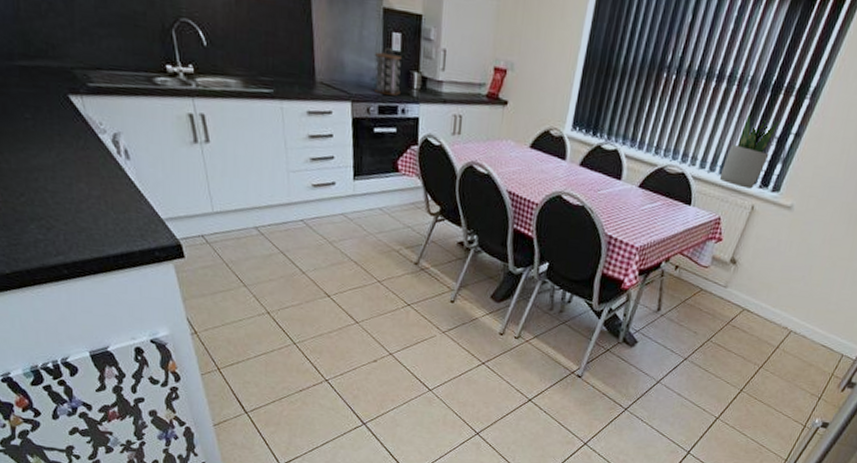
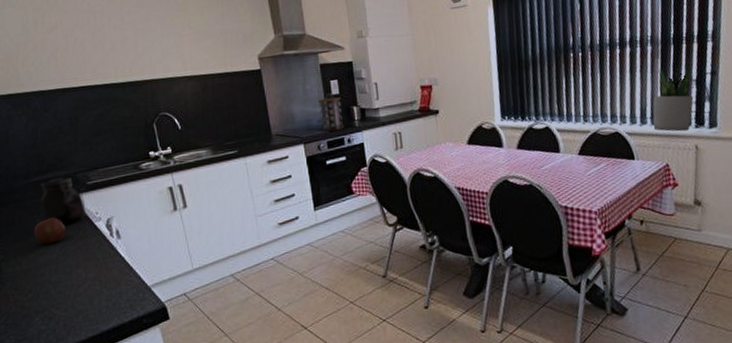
fruit: none [22,115,62,147] -> present [33,217,65,244]
jar: none [28,68,87,130] -> present [41,176,86,226]

